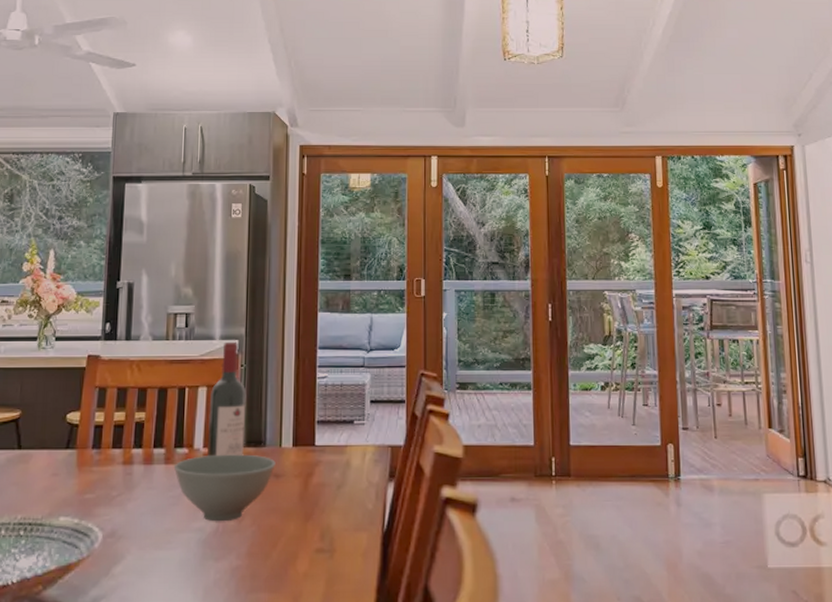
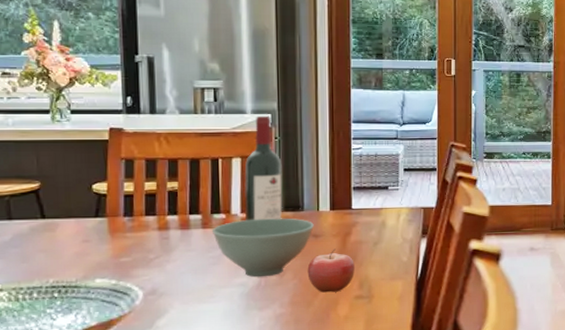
fruit: none [266,491,316,543] -> present [307,249,355,293]

